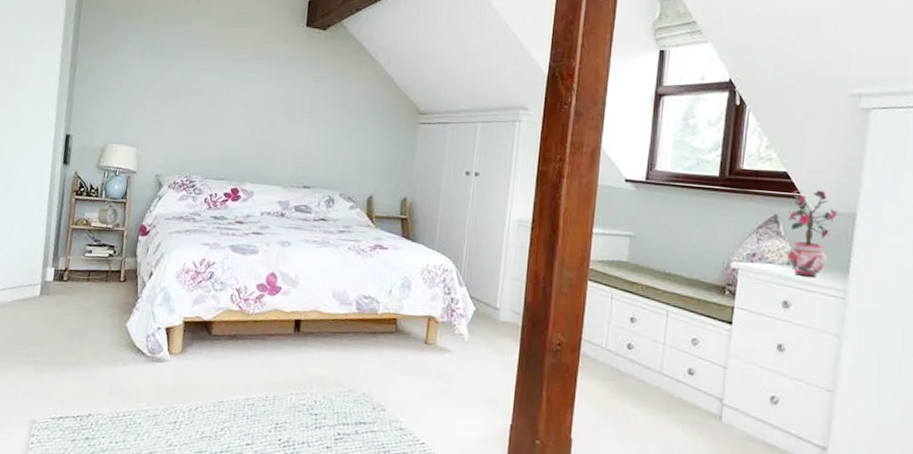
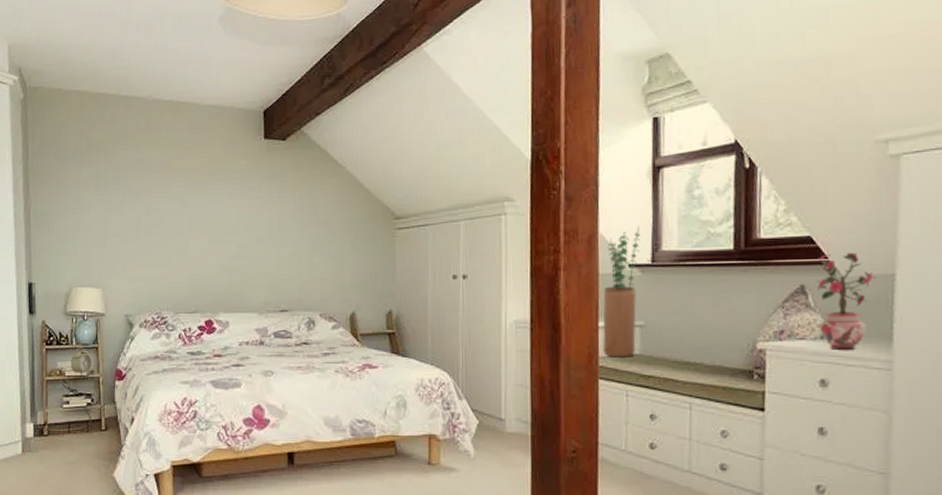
vase: none [595,145,639,264] -> present [603,226,641,357]

